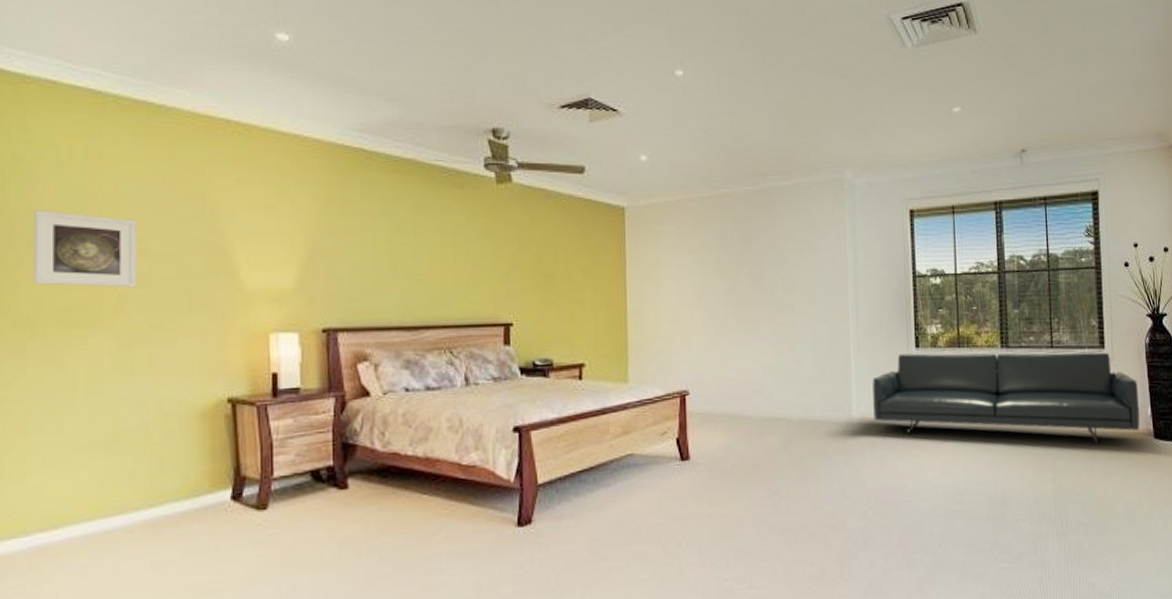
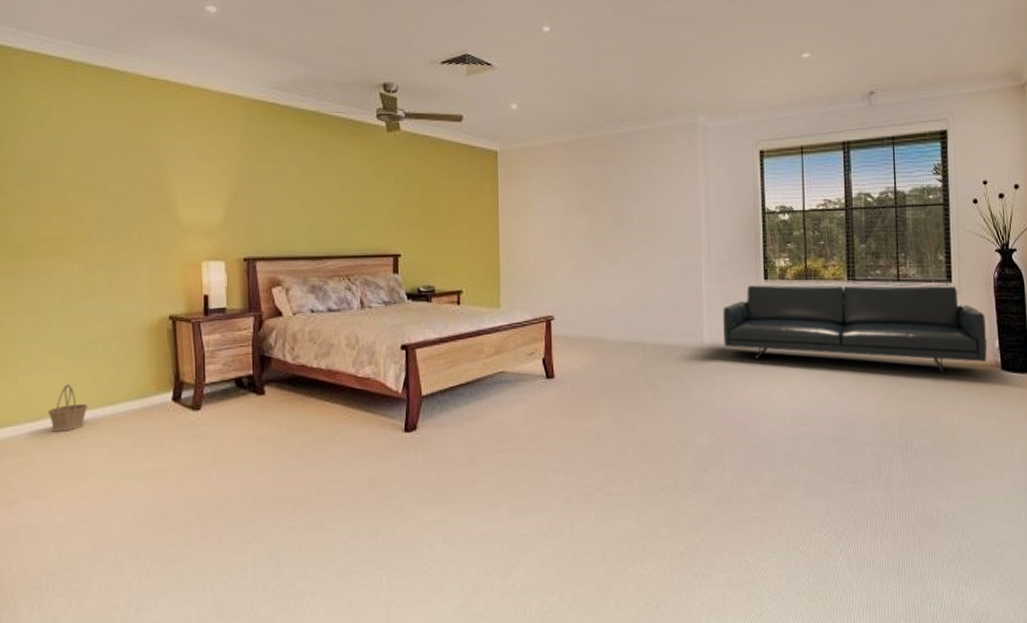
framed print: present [34,210,137,288] -> none [21,159,99,223]
basket: none [68,484,121,543] -> present [48,384,88,432]

